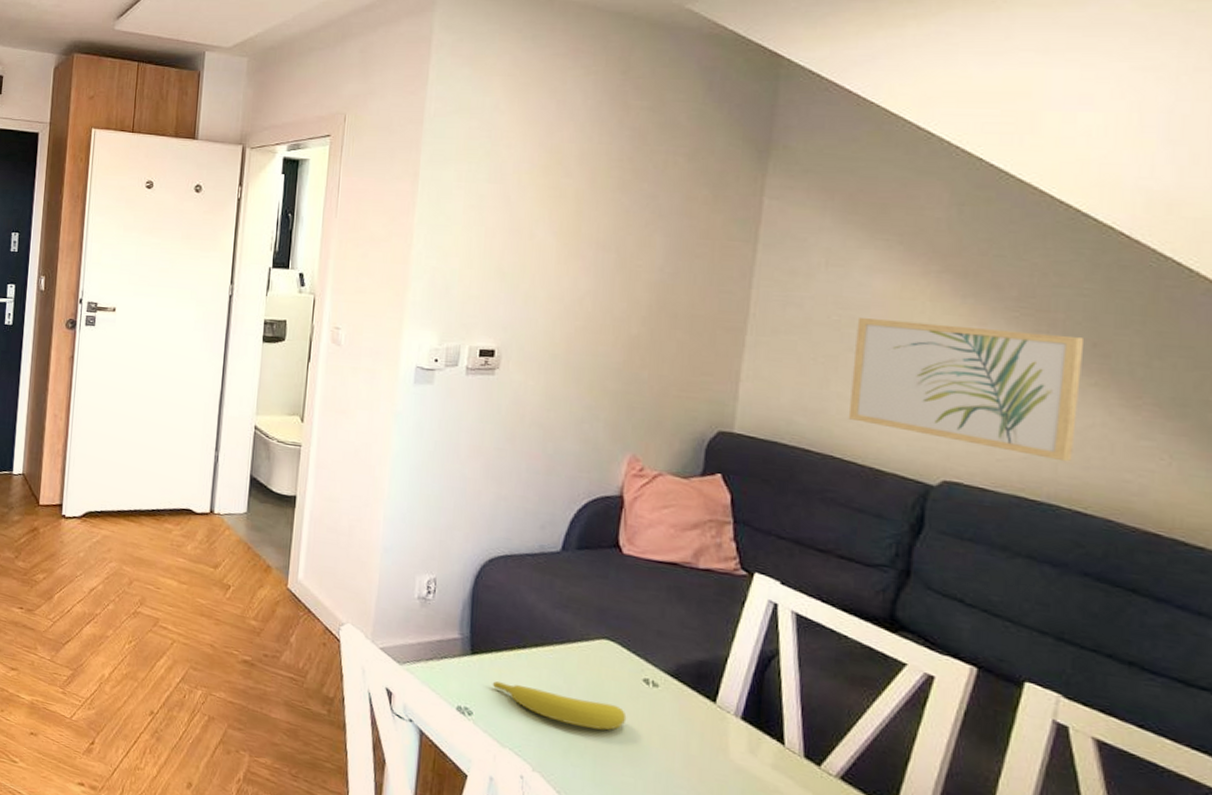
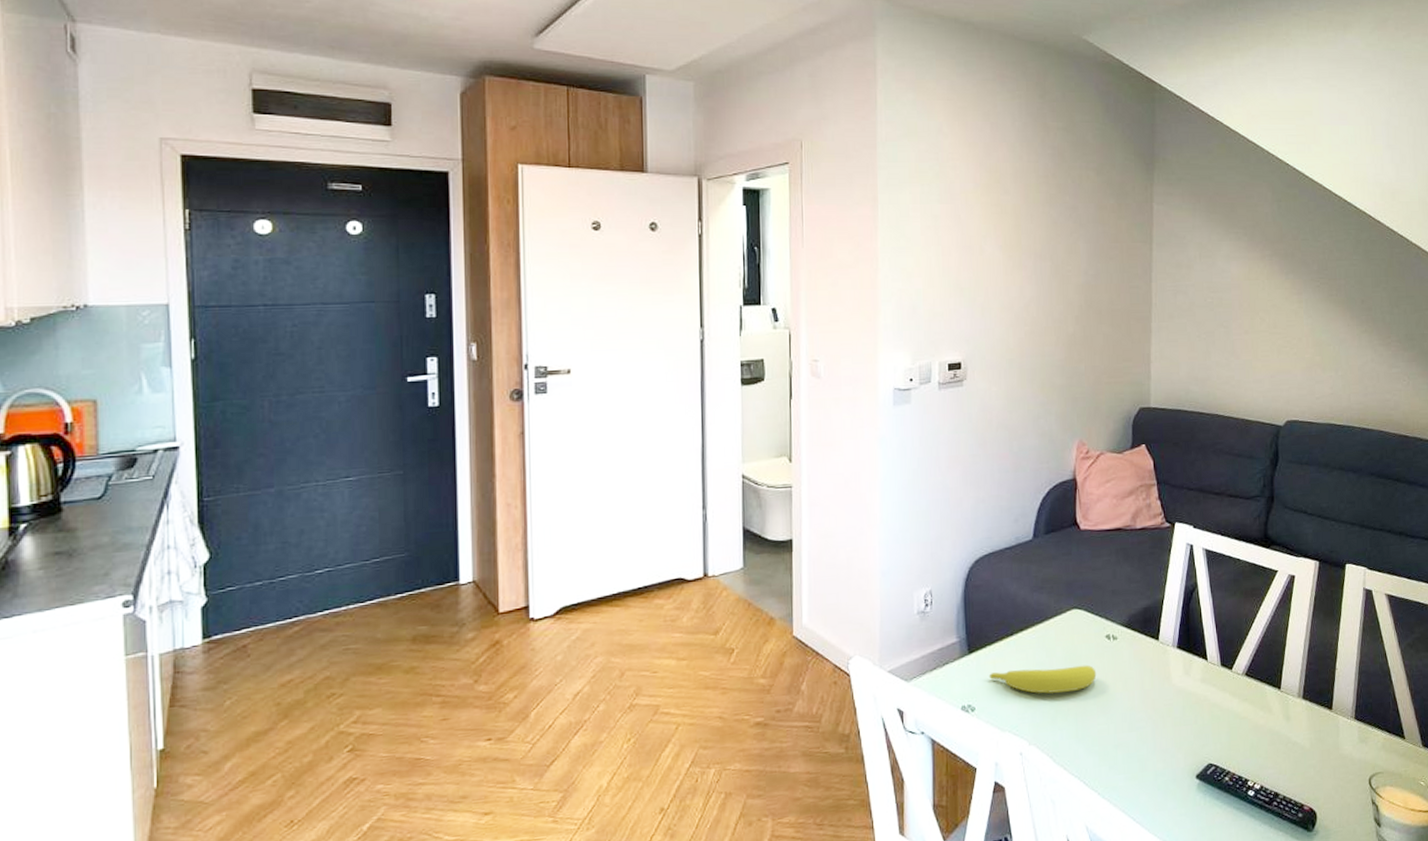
wall art: present [848,318,1085,462] -> none [1224,296,1358,392]

